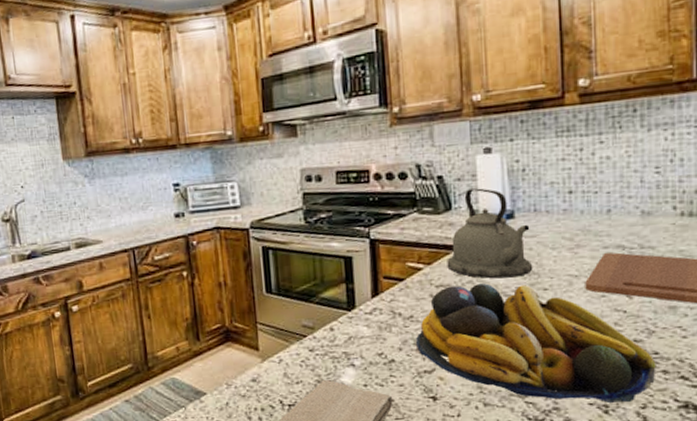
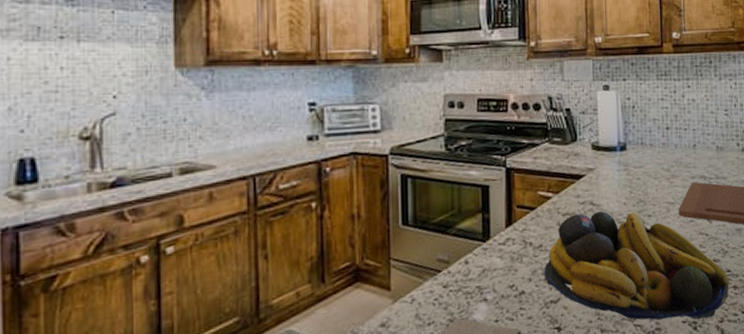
kettle: present [447,188,533,279] -> none [572,121,641,206]

